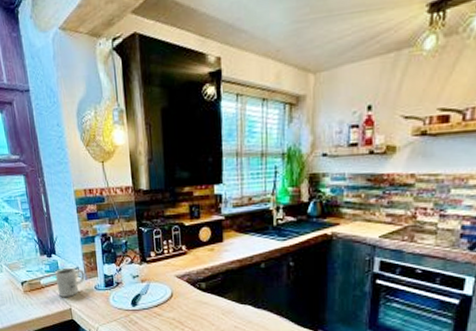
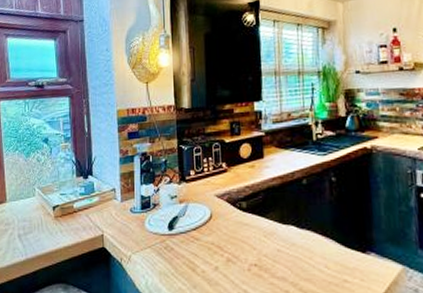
mug: present [54,267,86,297] -> none [89,189,122,222]

